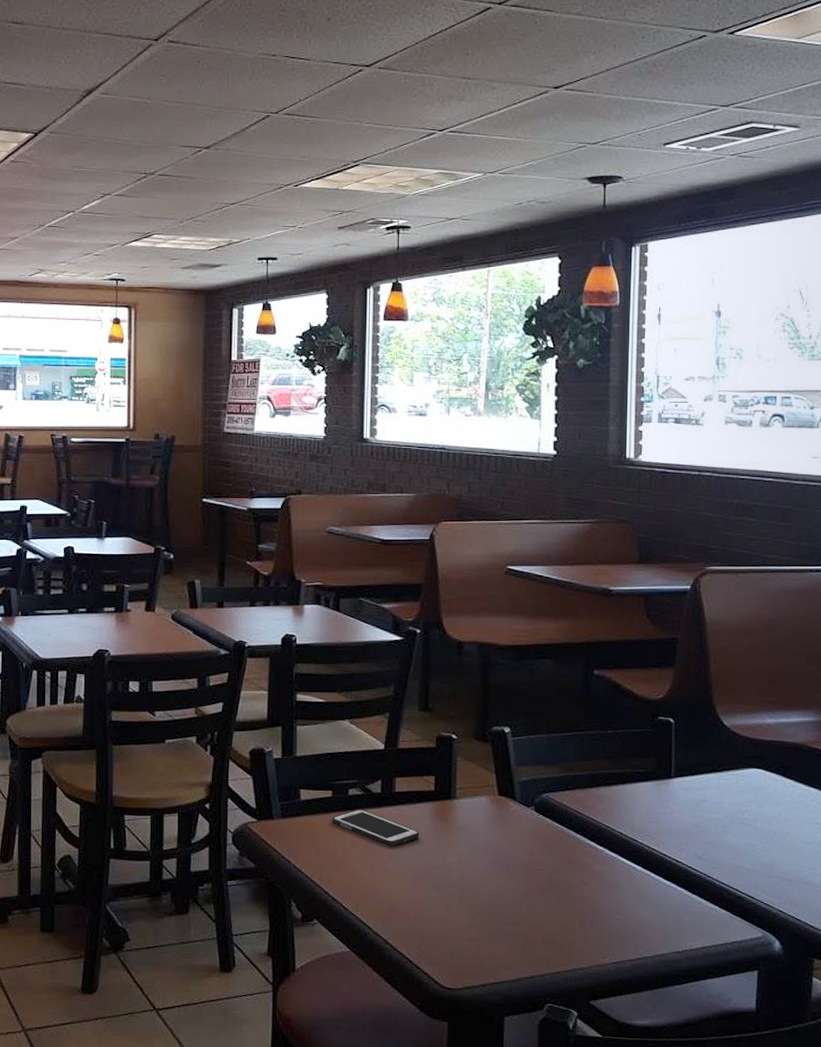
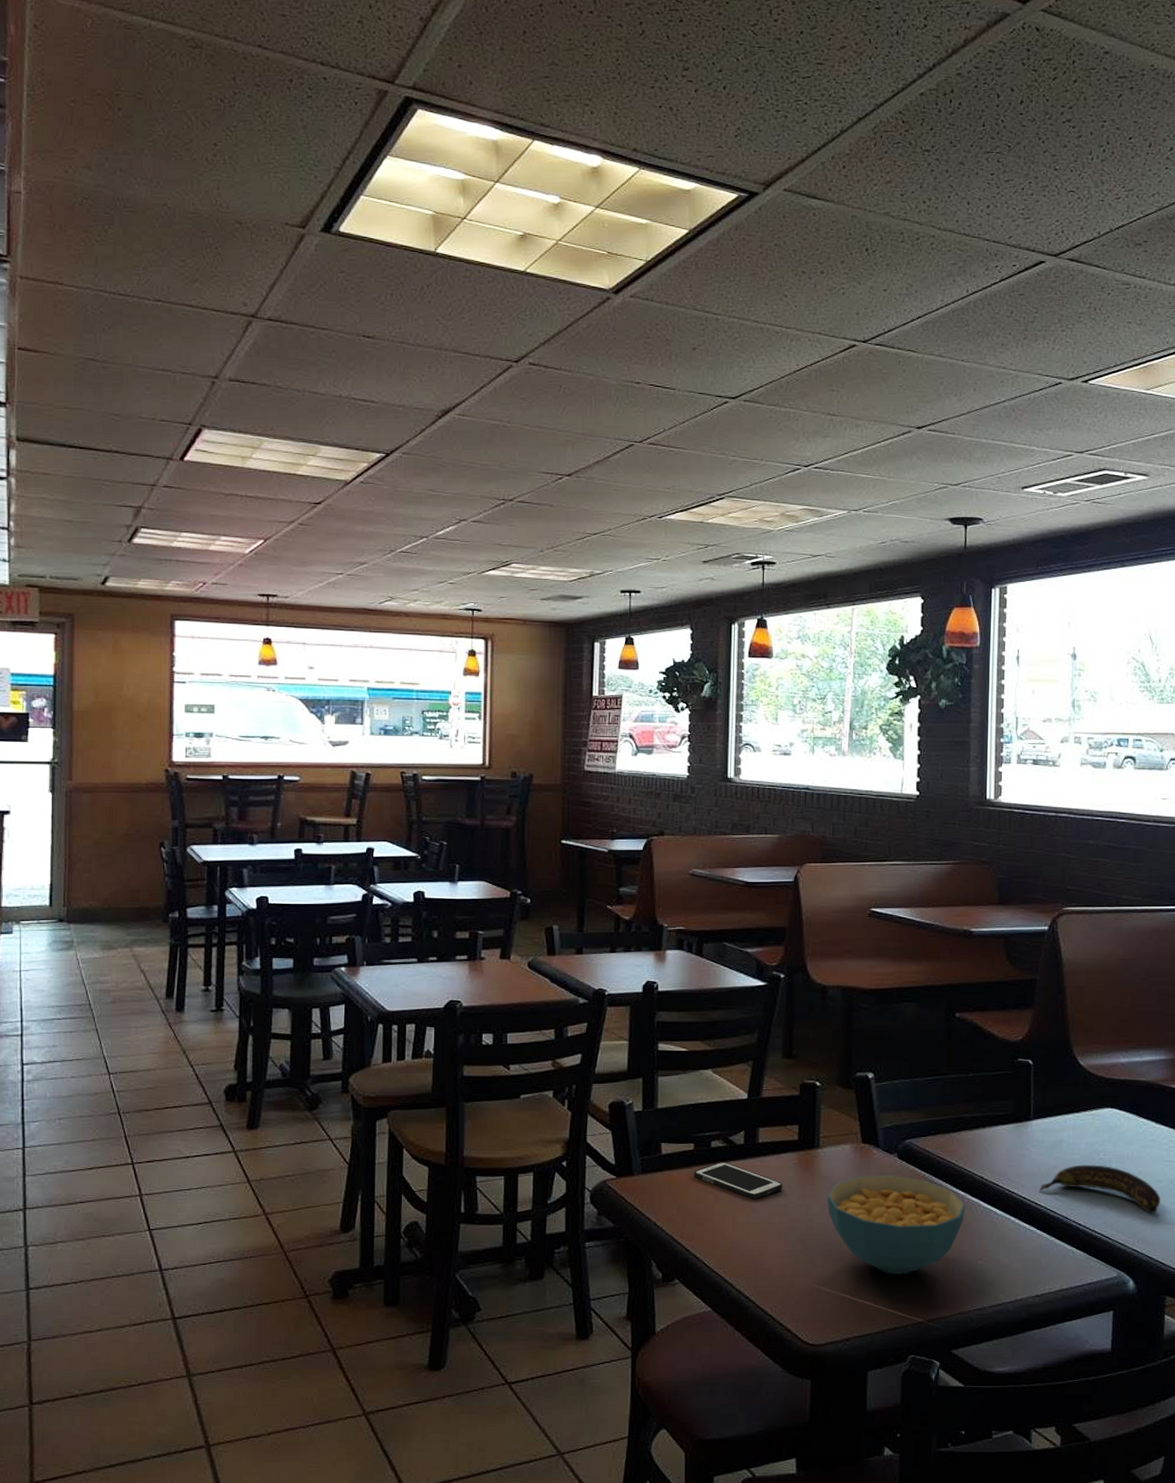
cereal bowl: none [463,827,604,925] -> present [826,1175,966,1274]
banana: none [681,824,809,875] -> present [1040,1165,1160,1213]

